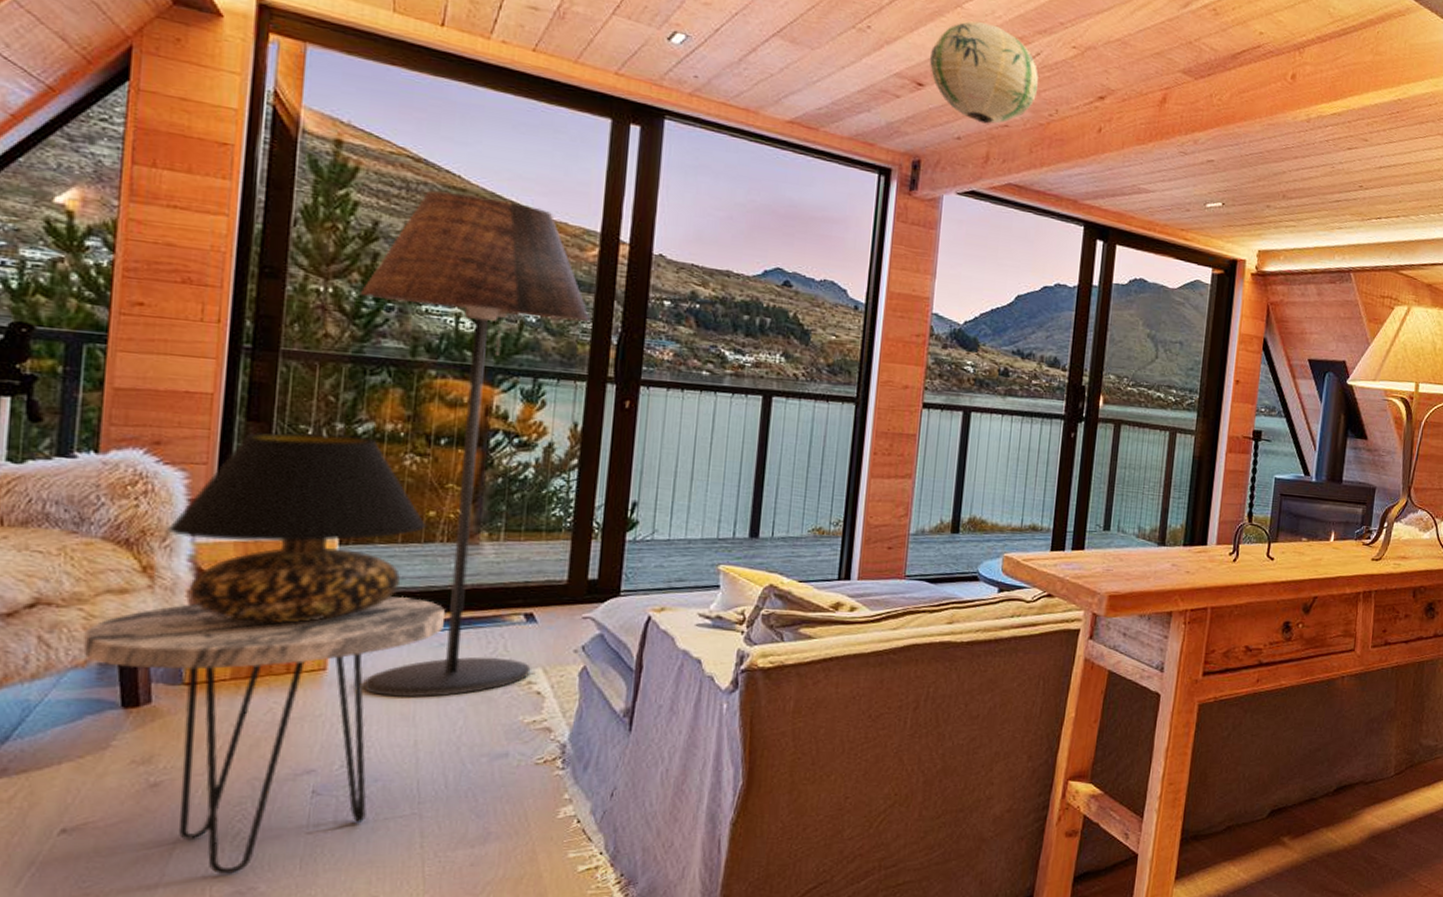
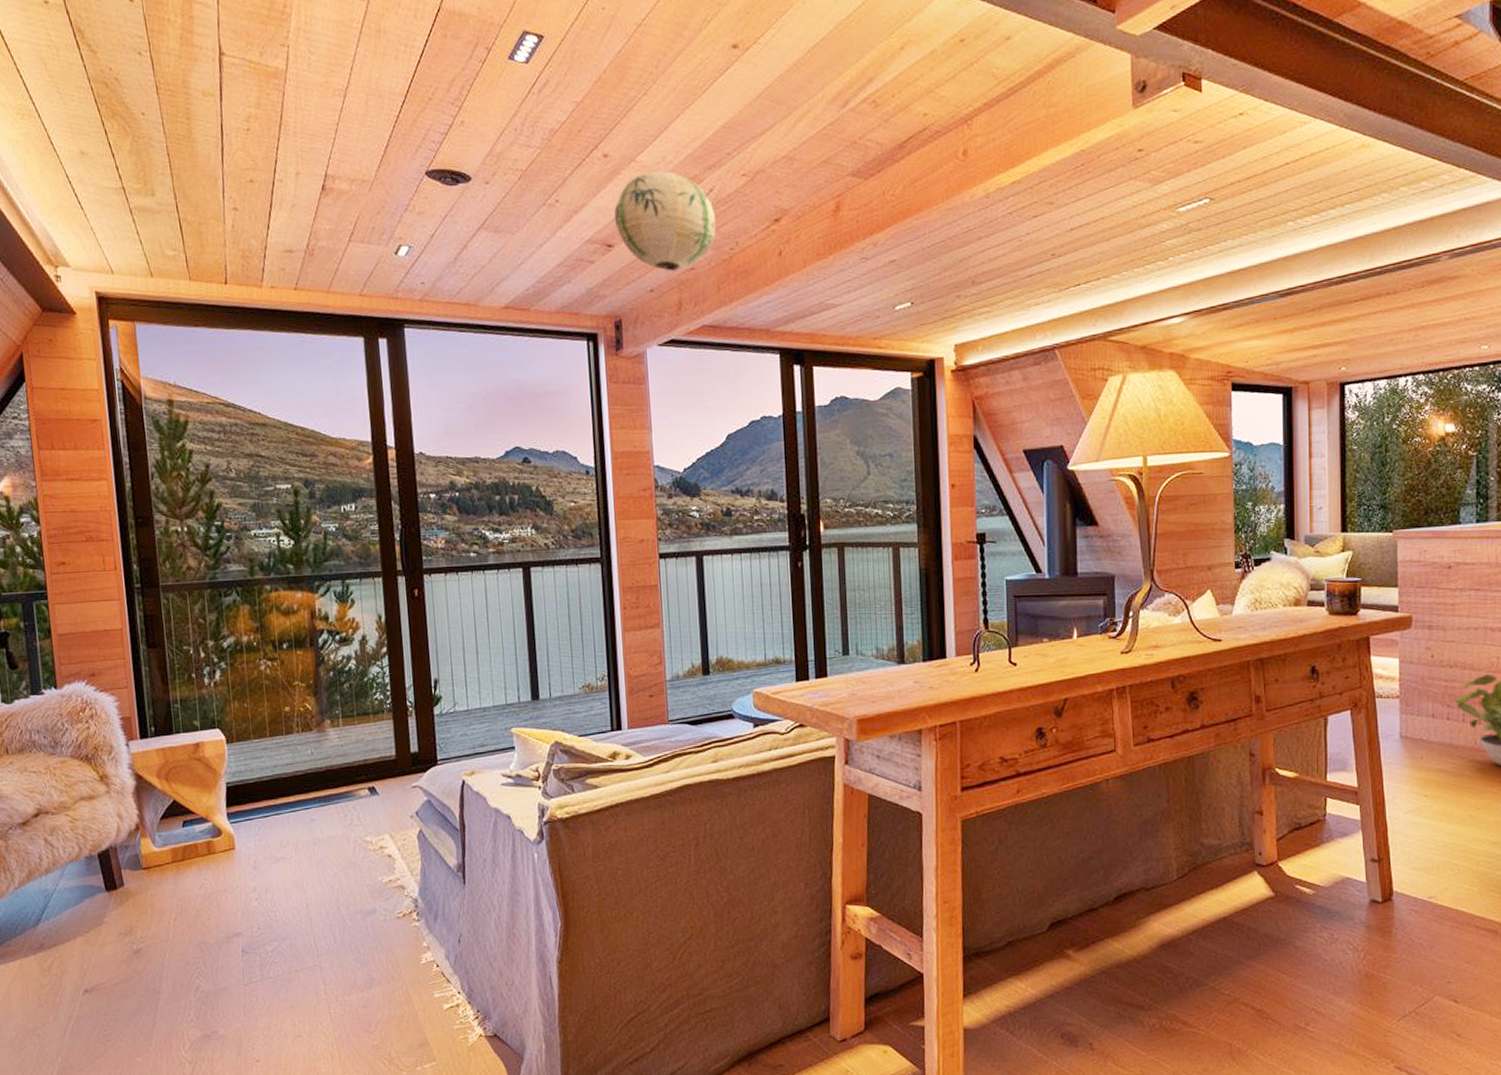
side table: present [82,596,445,875] -> none [72,782,311,1022]
table lamp: present [167,432,427,623] -> none [111,650,285,814]
floor lamp: present [359,190,591,698] -> none [206,427,381,869]

